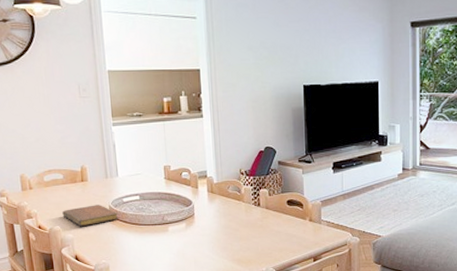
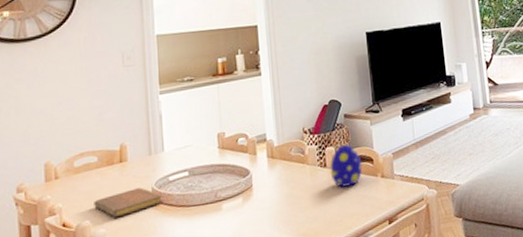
decorative egg: none [263,188,293,225] -> present [330,144,363,187]

